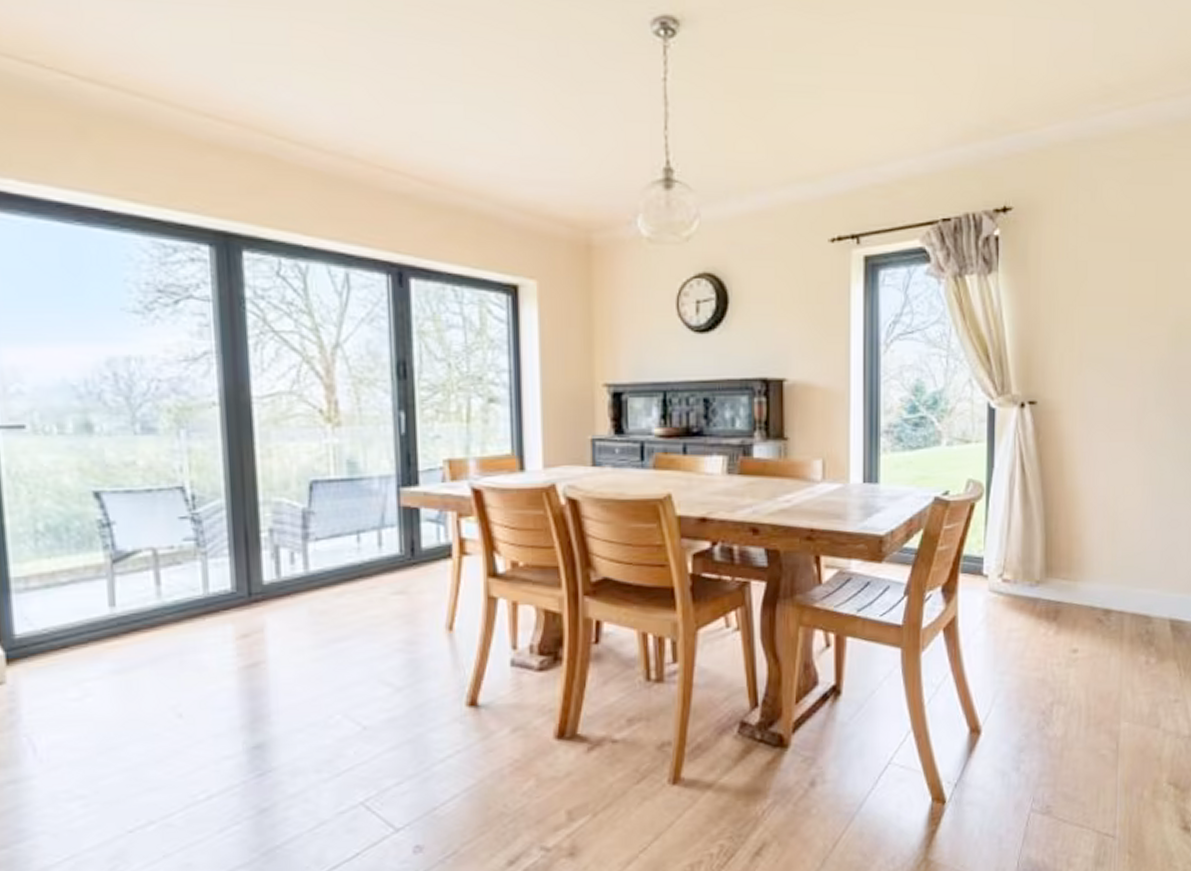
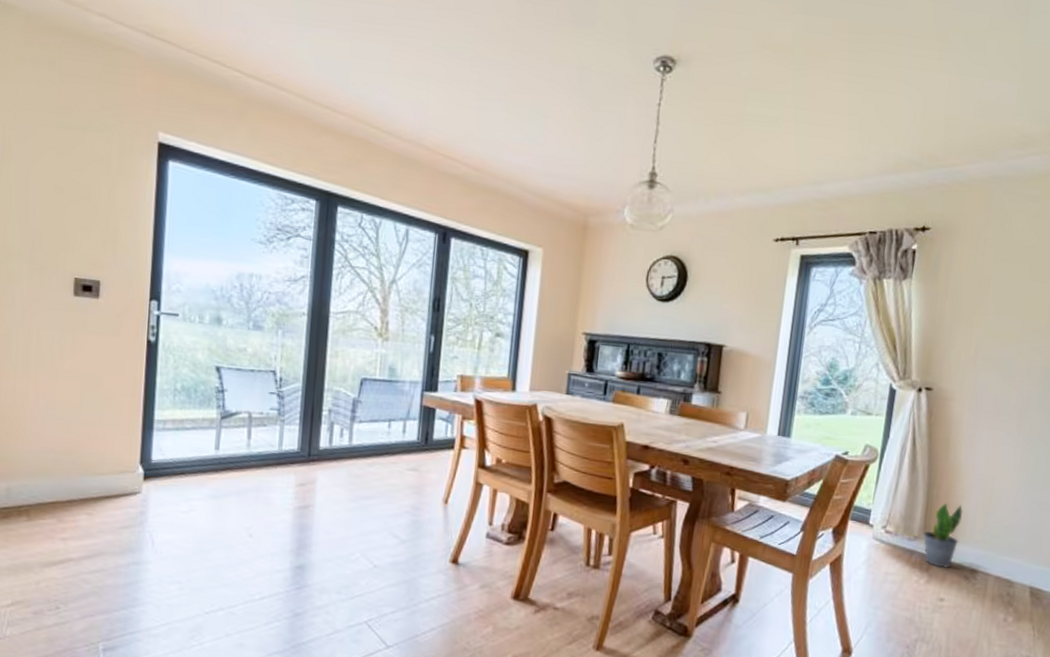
potted plant: none [1046,535,1088,614] -> present [923,502,963,568]

